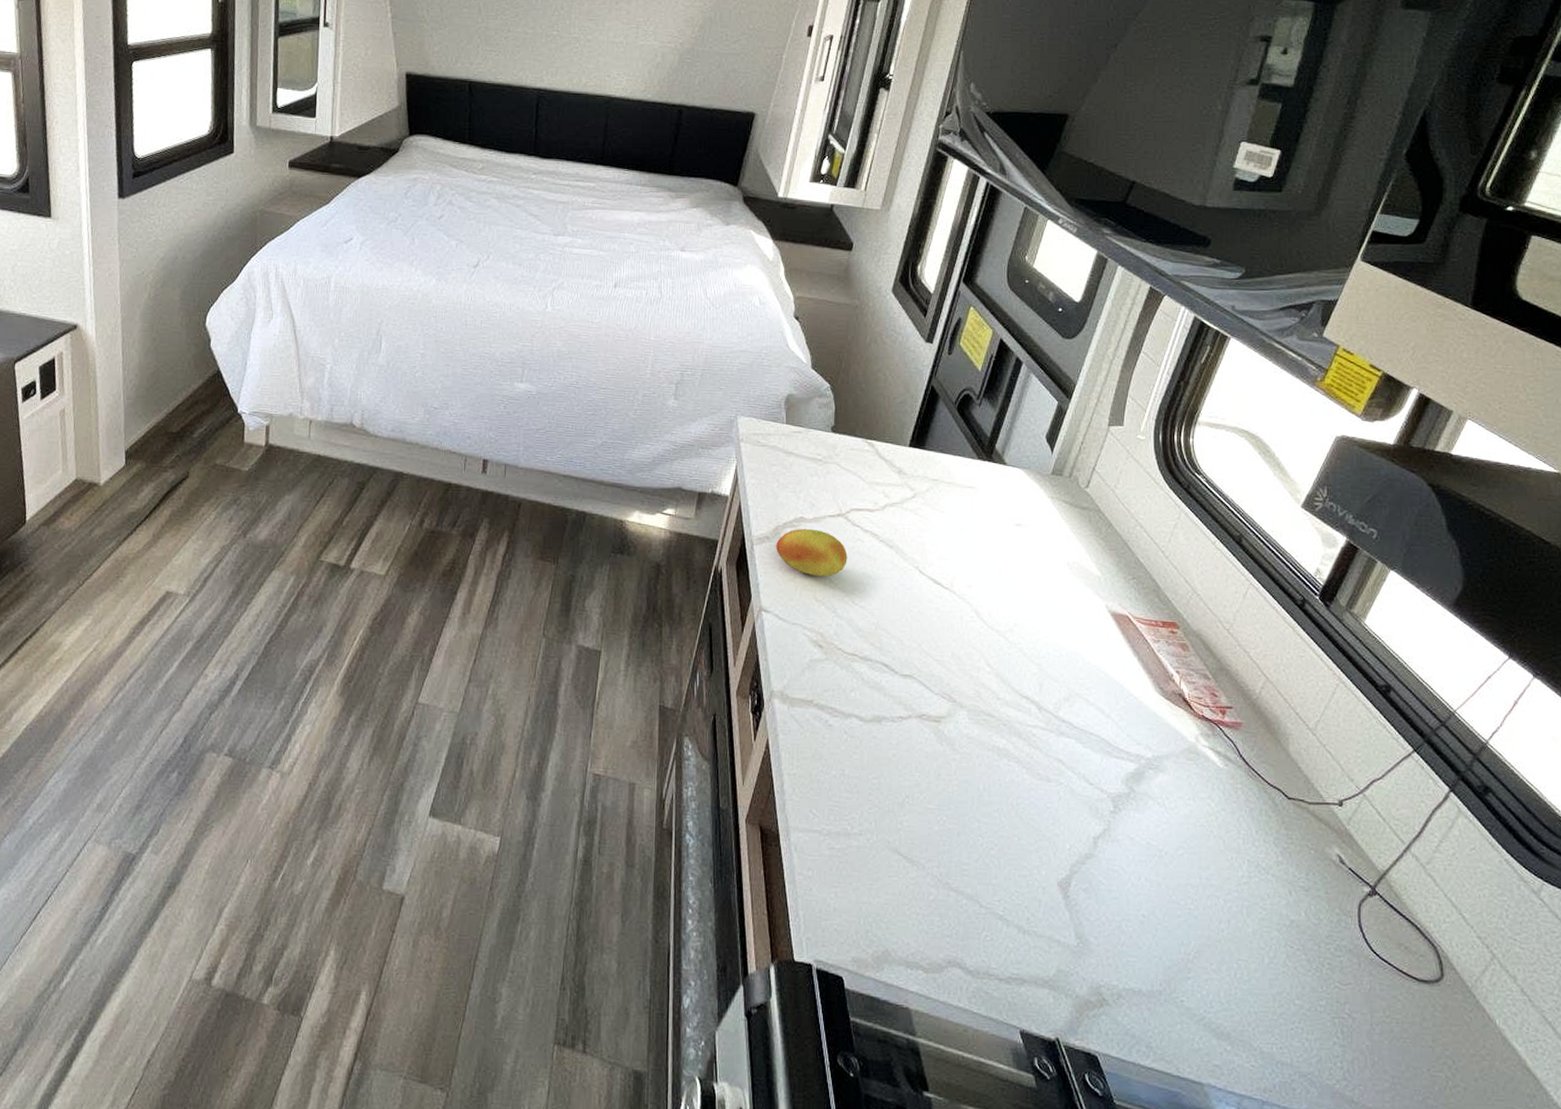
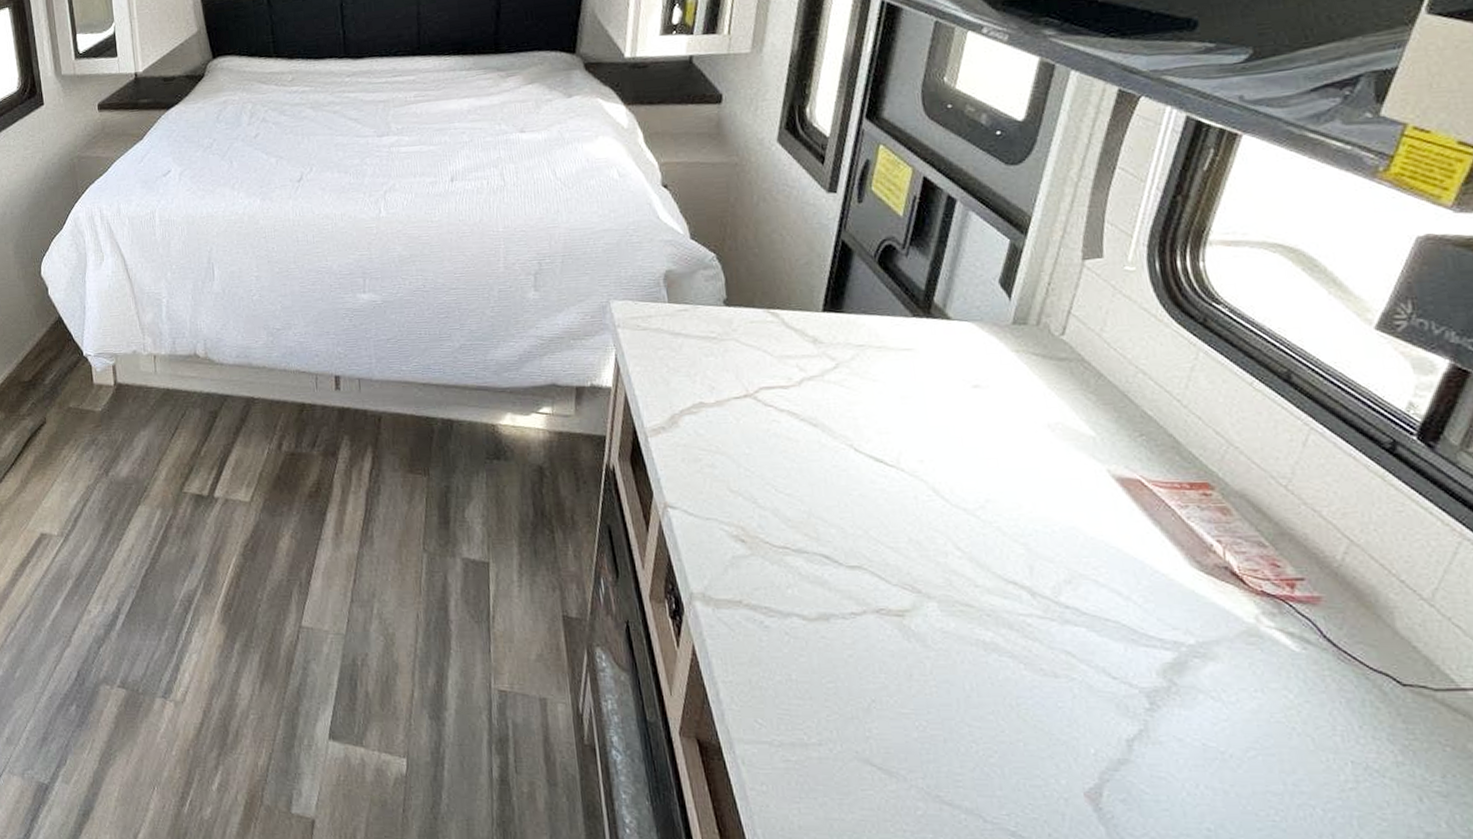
fruit: present [776,529,848,577] -> none [674,414,763,465]

